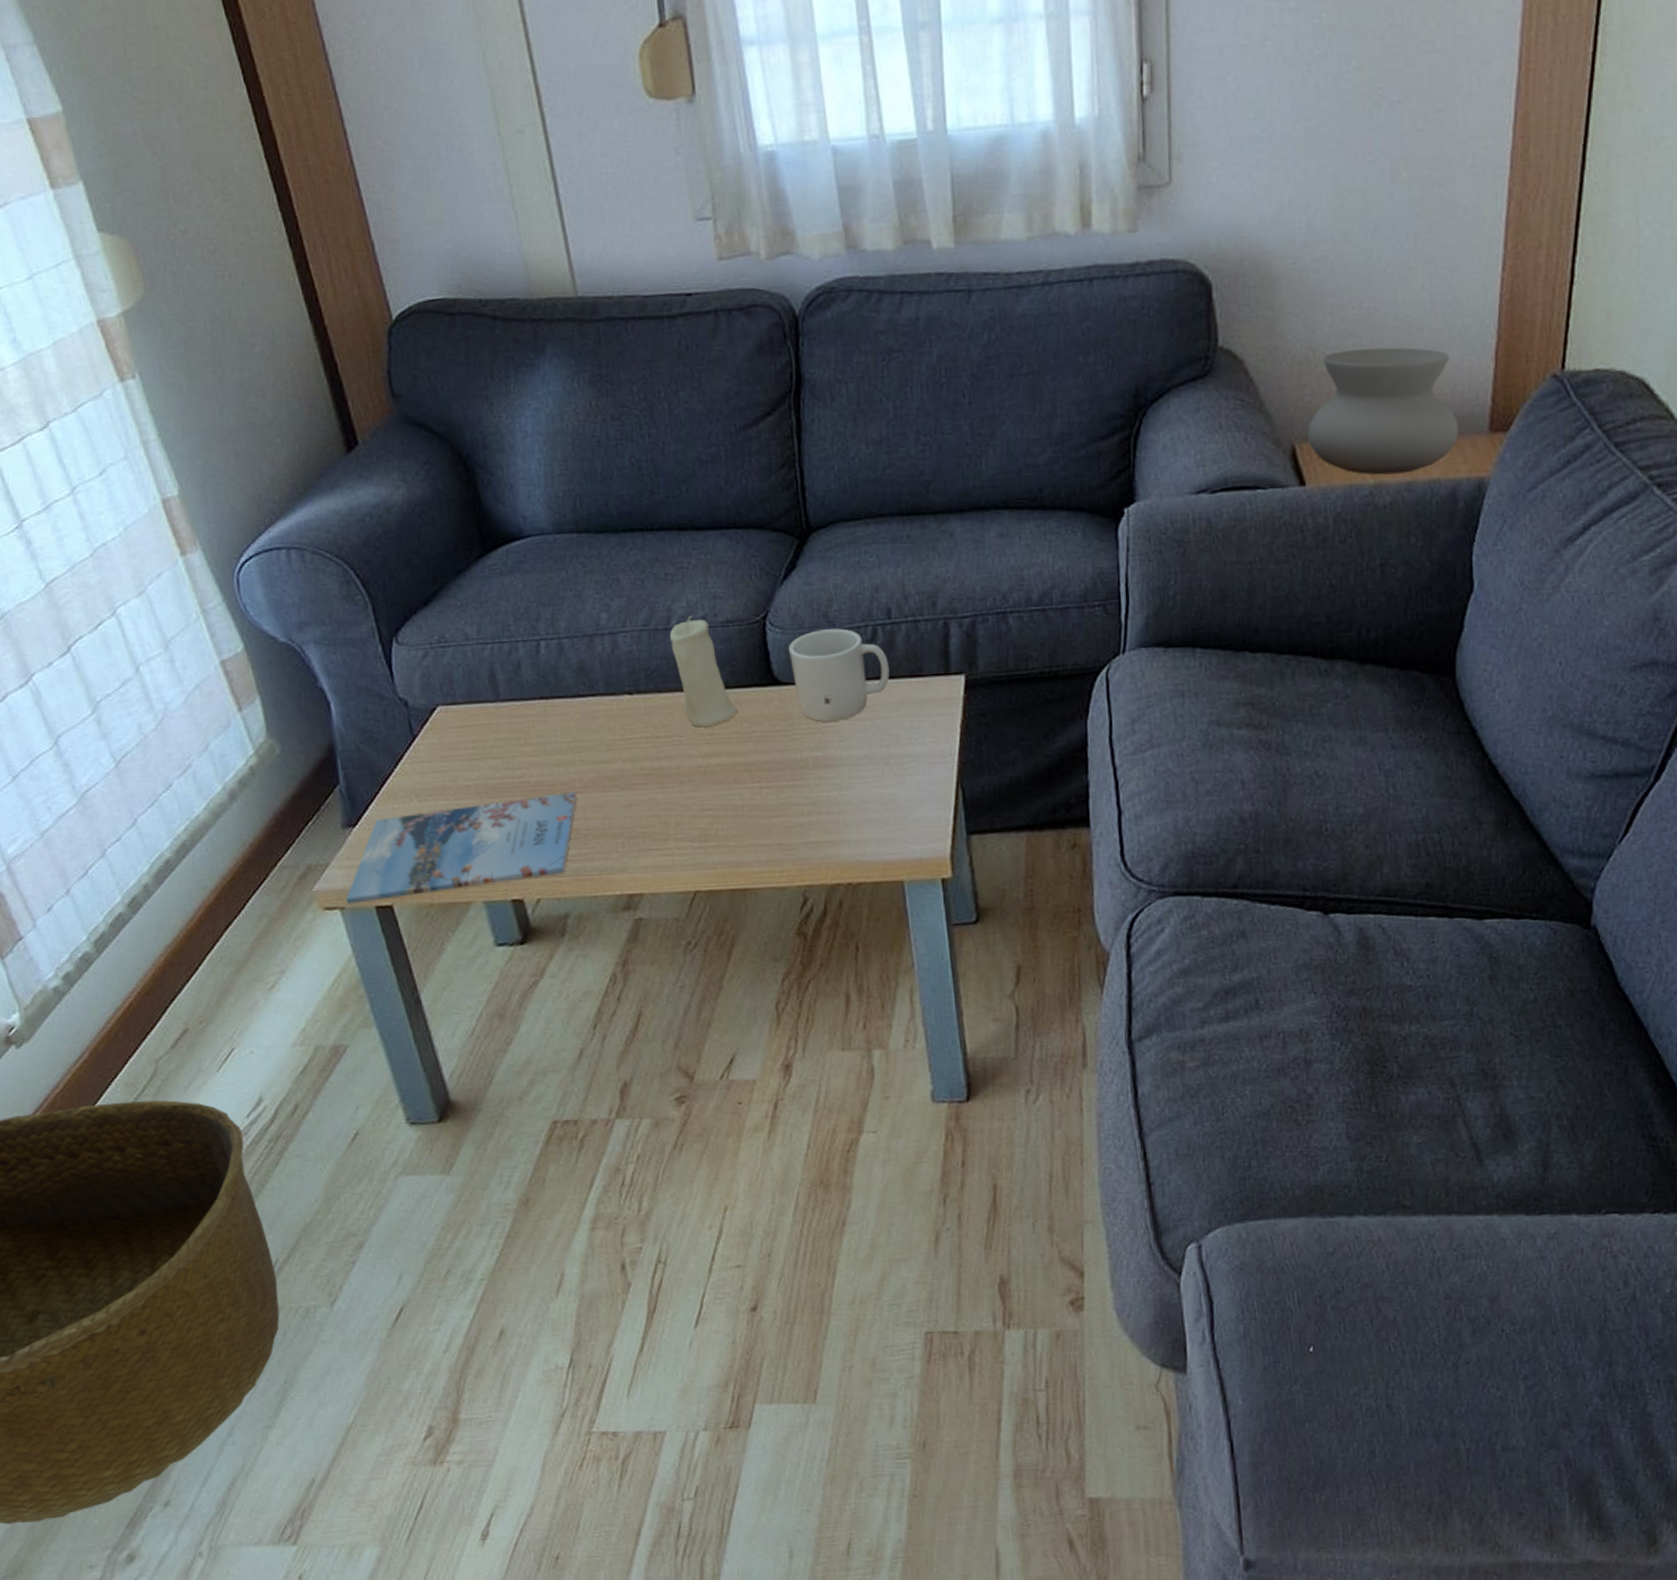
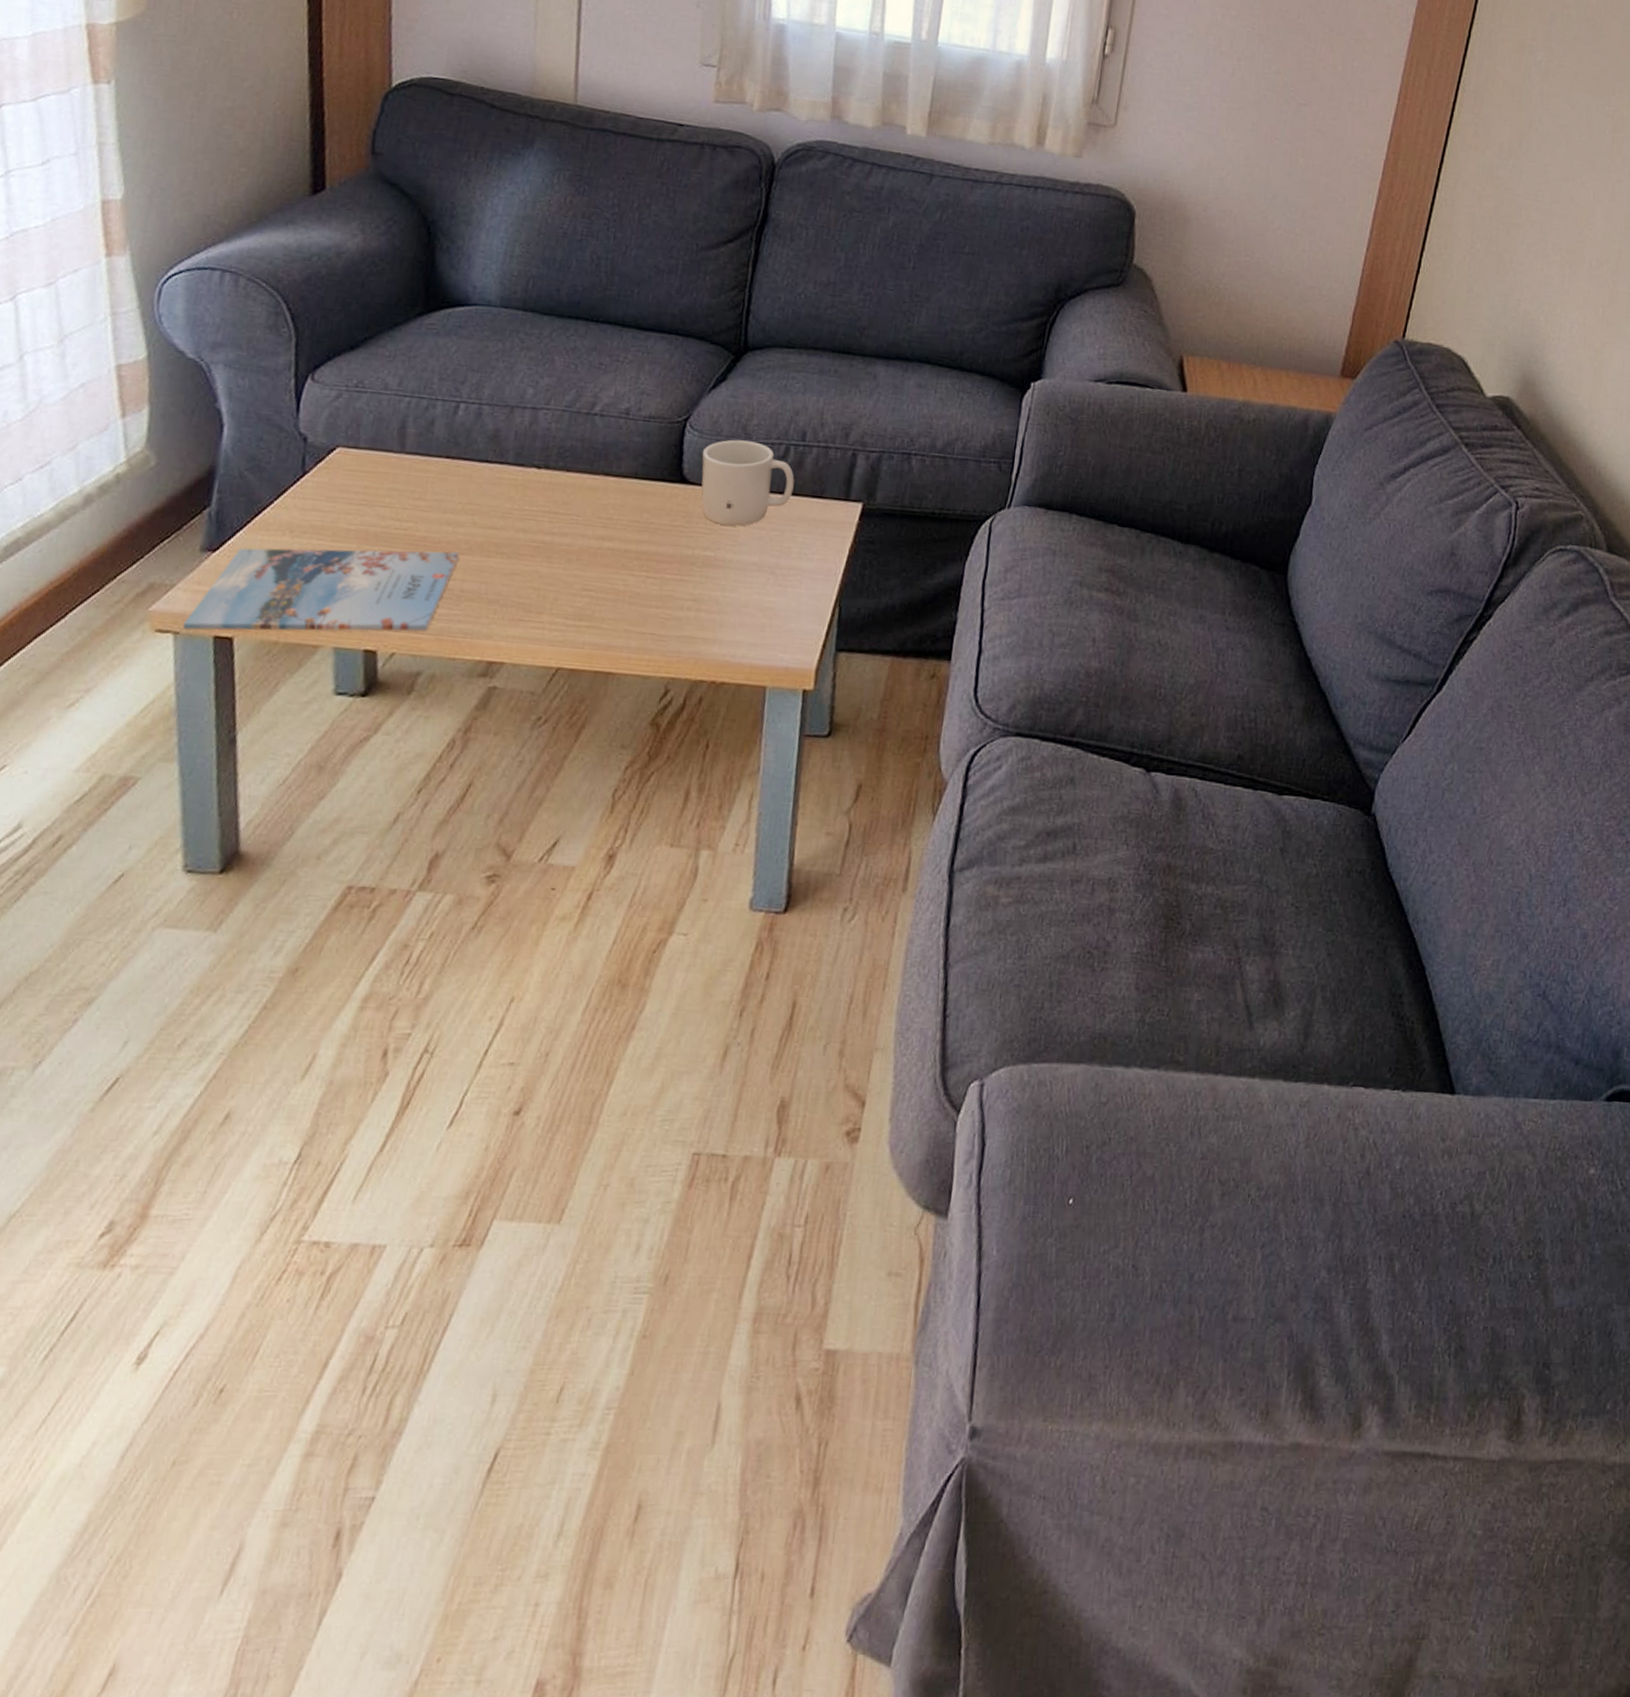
candle: present [669,615,738,728] -> none [587,404,641,512]
vase: present [1307,347,1458,475] -> none [1194,288,1317,398]

